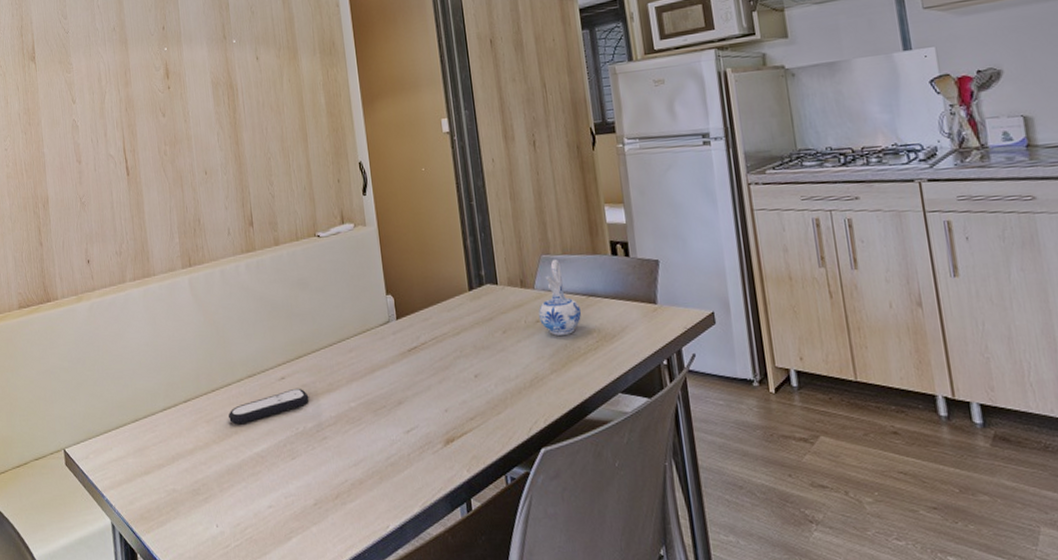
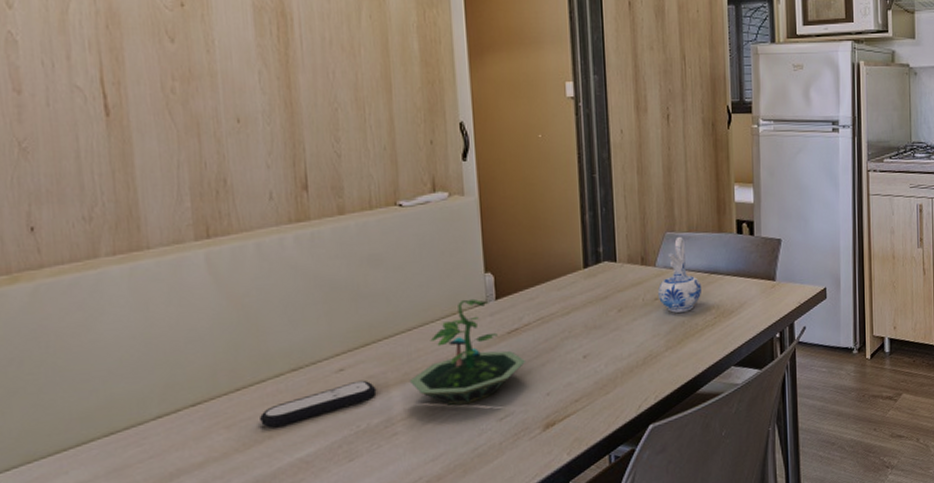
terrarium: none [332,318,426,416] -> present [409,298,527,407]

